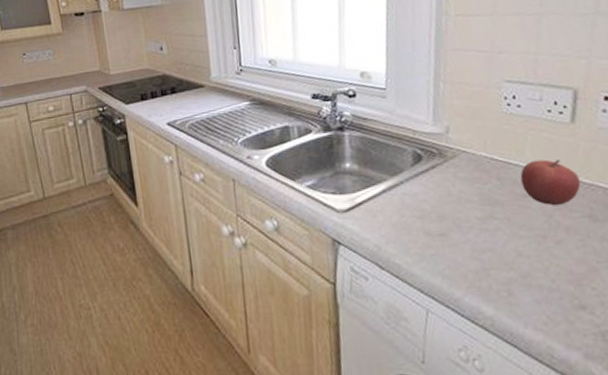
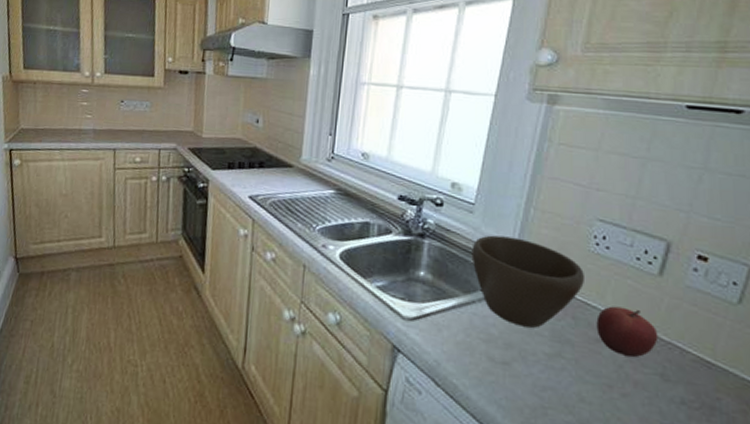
bowl: none [390,113,503,197] -> present [471,235,586,328]

